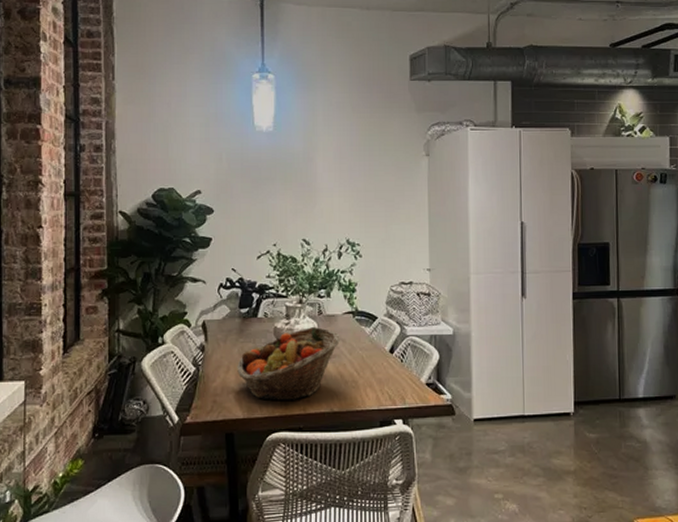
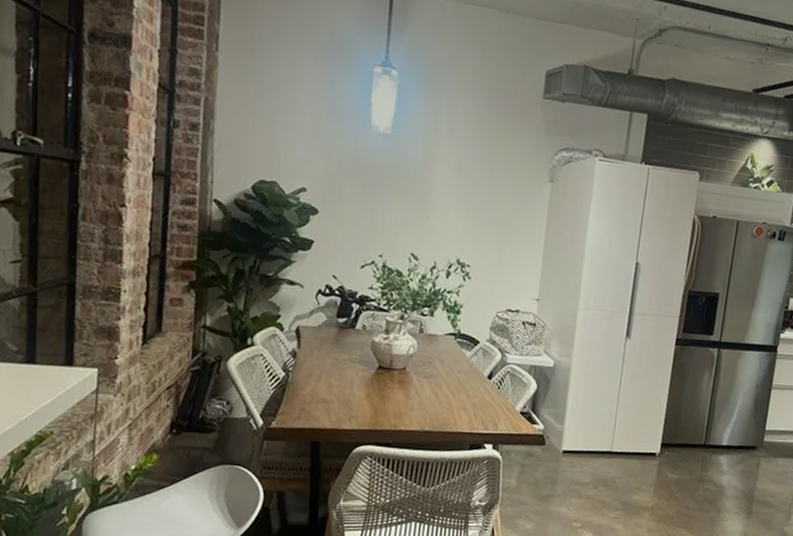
fruit basket: present [237,327,340,401] -> none [329,344,439,417]

